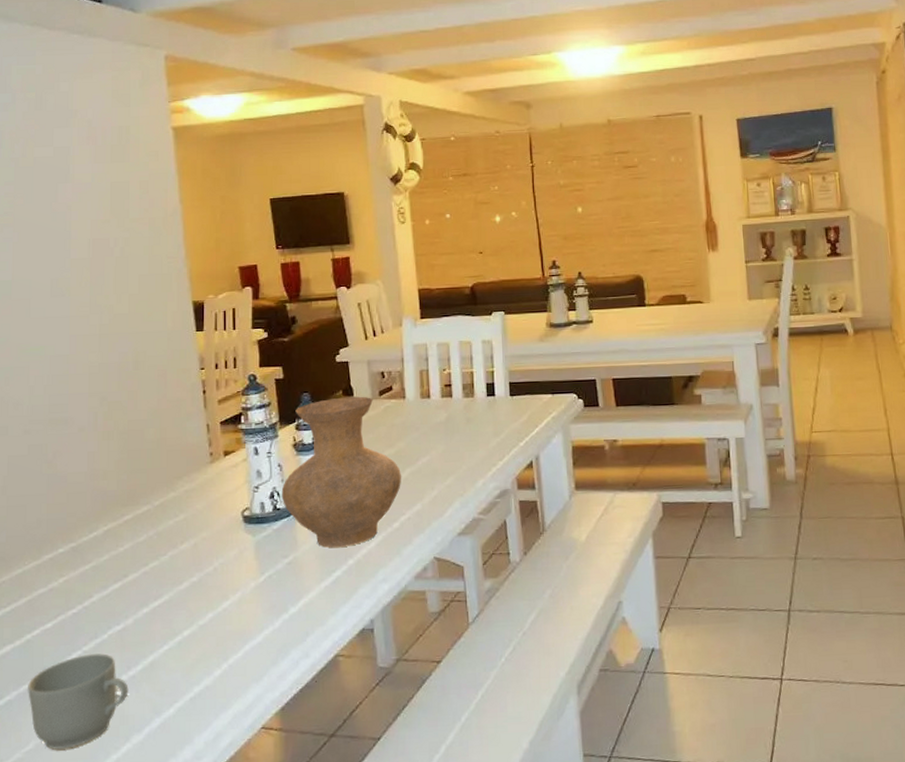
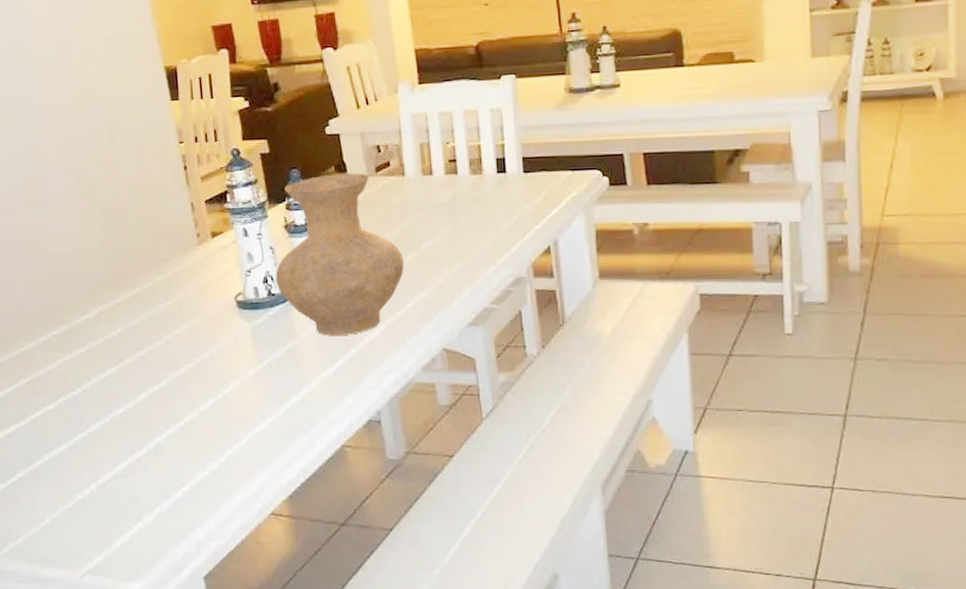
mug: present [28,653,129,750] -> none [37,436,136,526]

